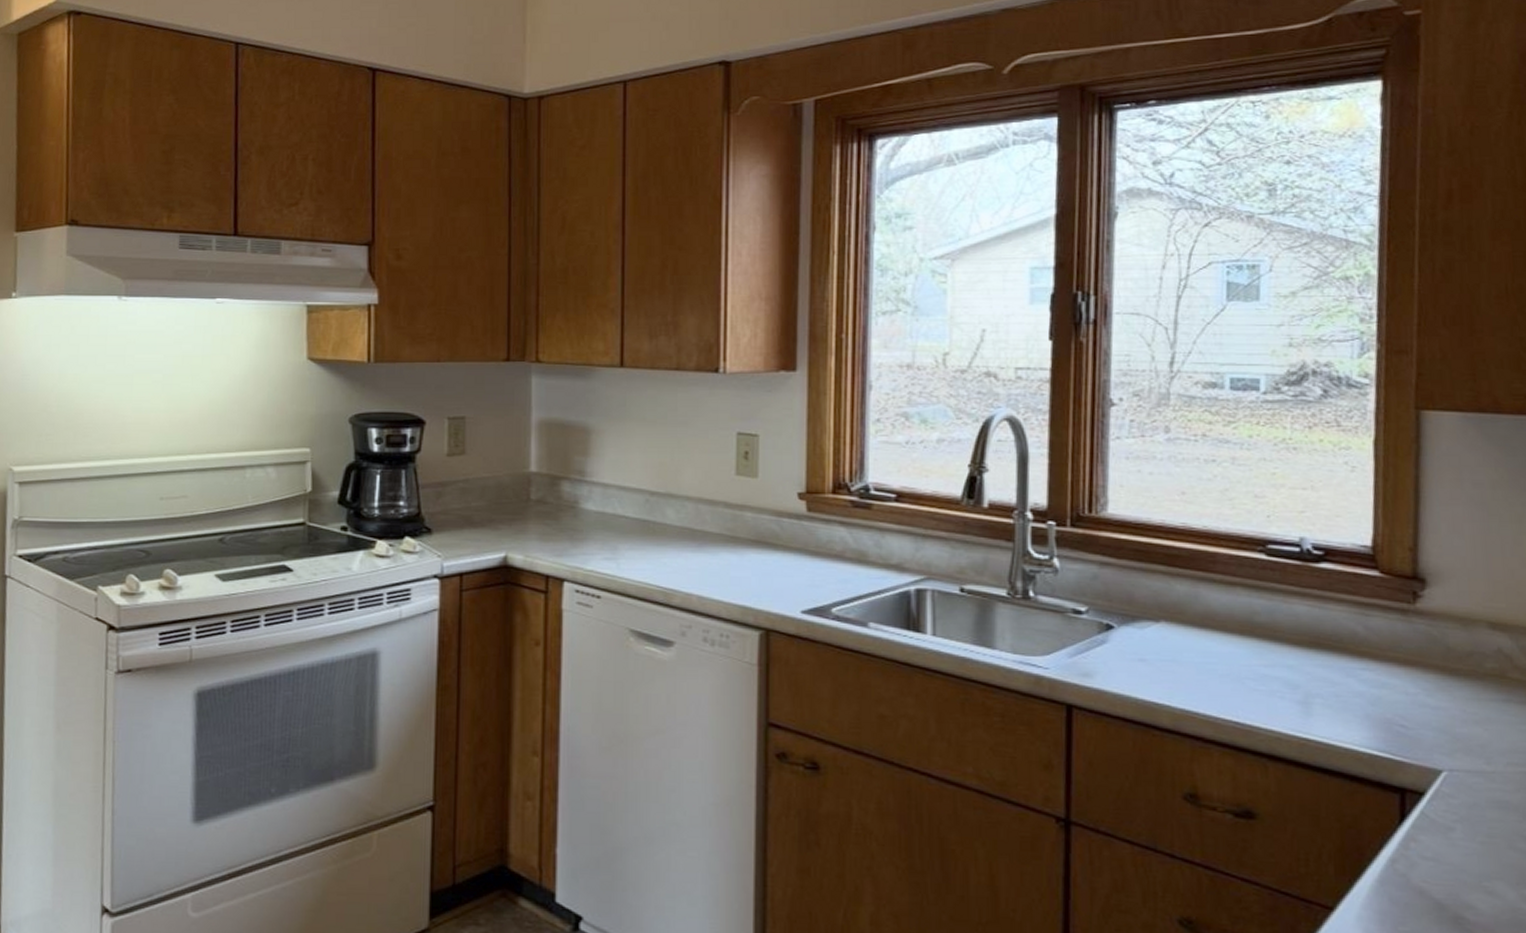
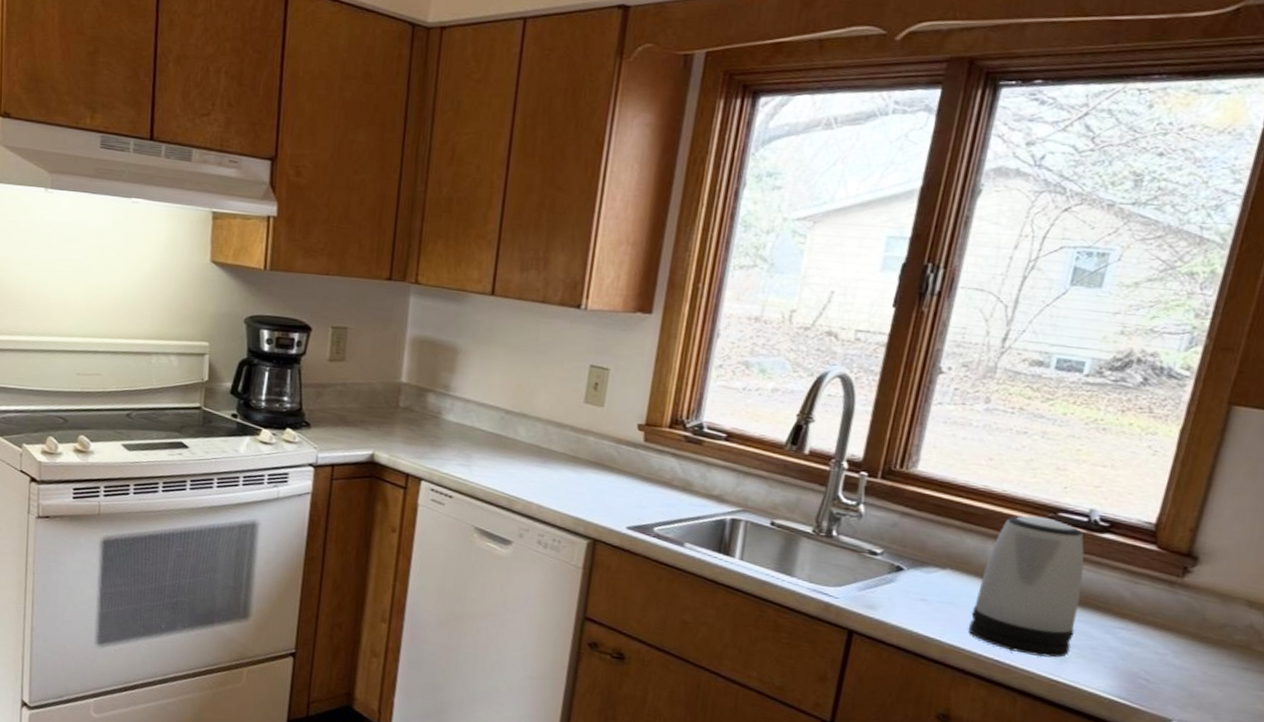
kettle: none [1197,551,1313,712] -> present [968,515,1085,658]

